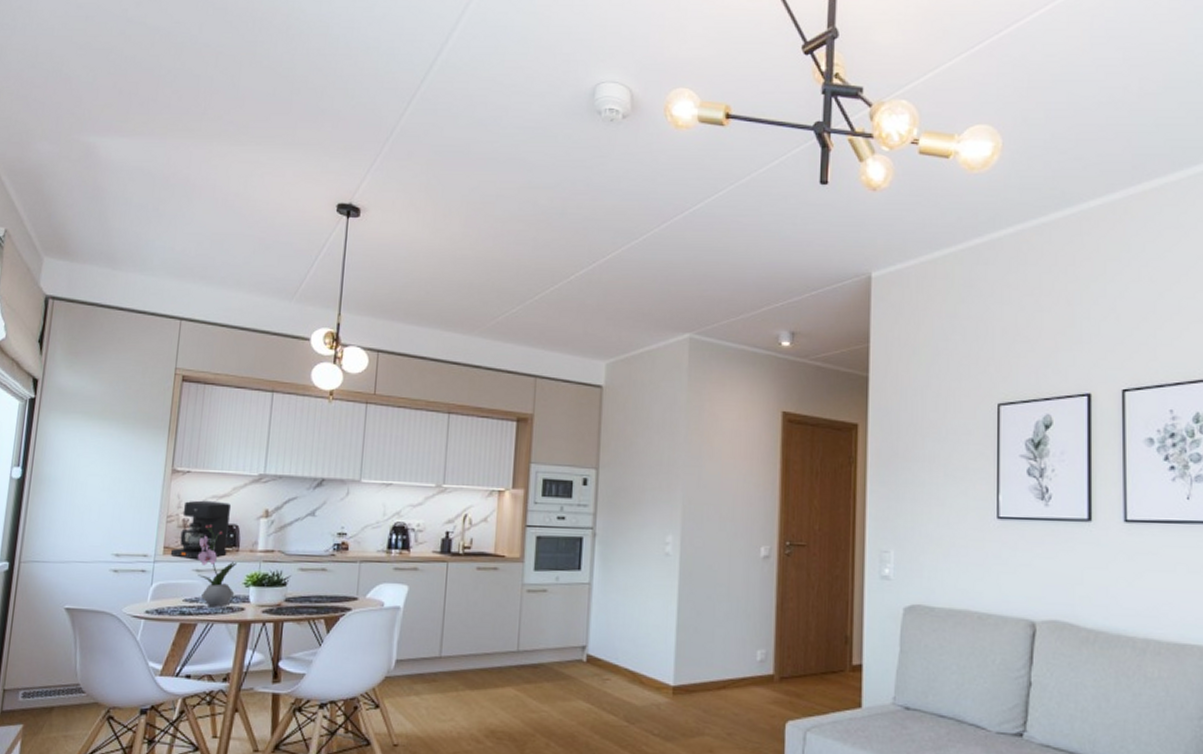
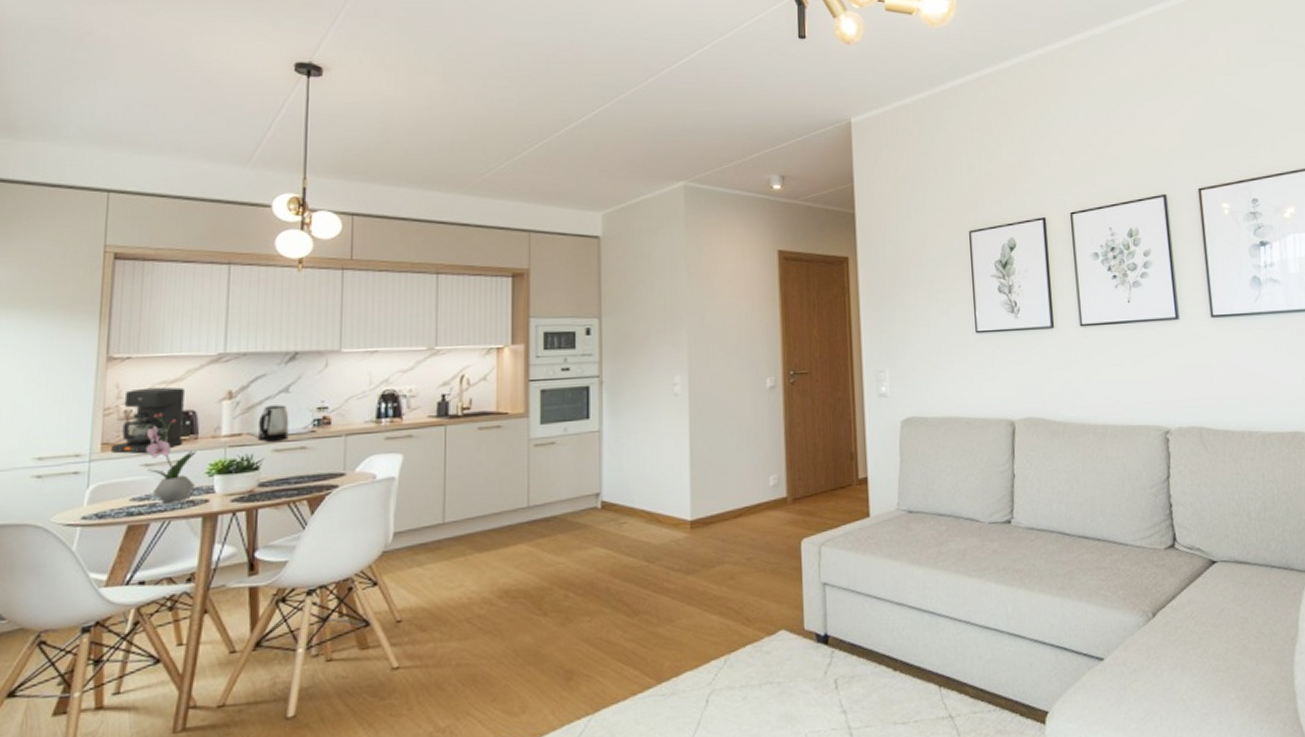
kettle: none [286,527,314,561] -> present [257,405,289,442]

